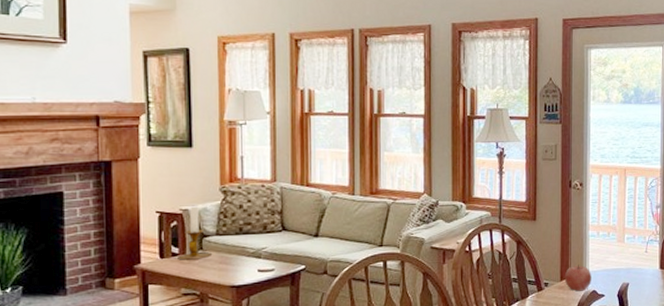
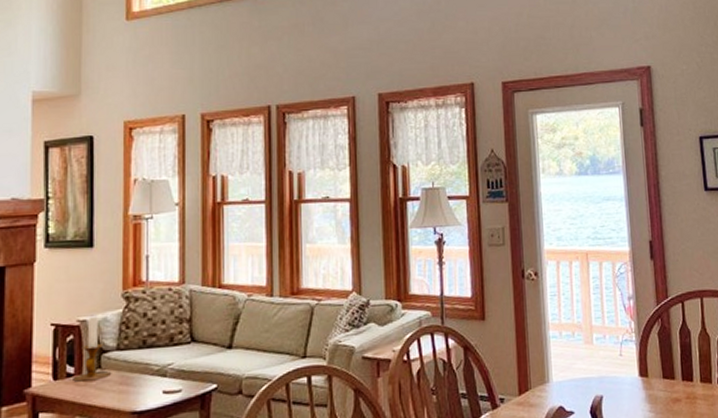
fruit: present [564,263,591,291] -> none [523,372,557,408]

